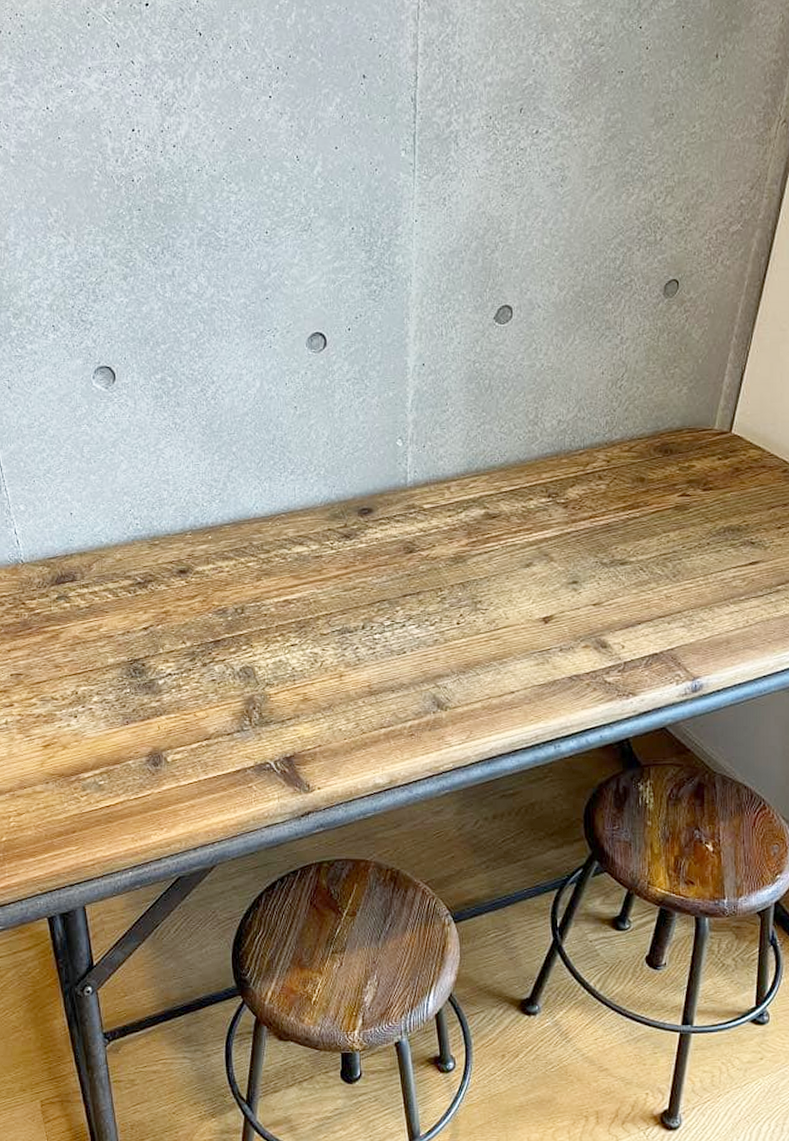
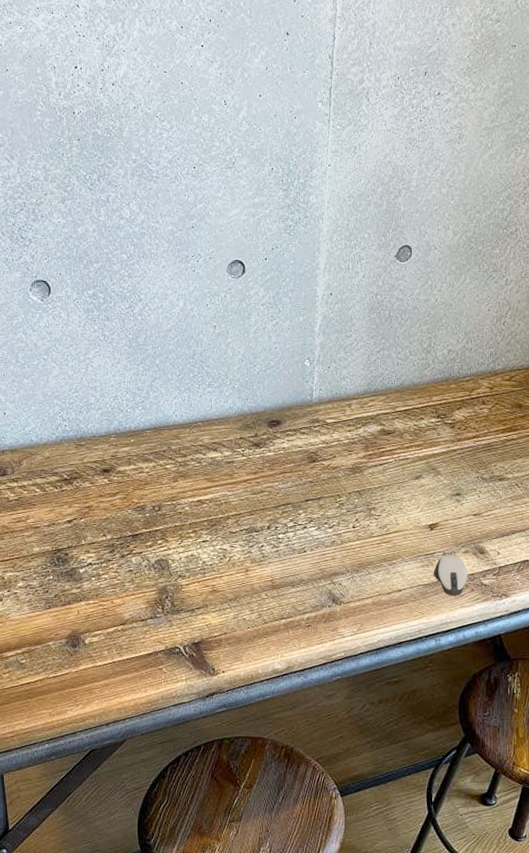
computer mouse: none [549,651,590,697] -> present [433,555,468,596]

